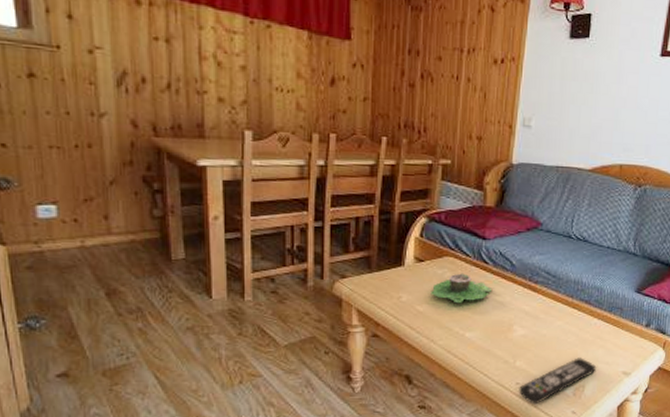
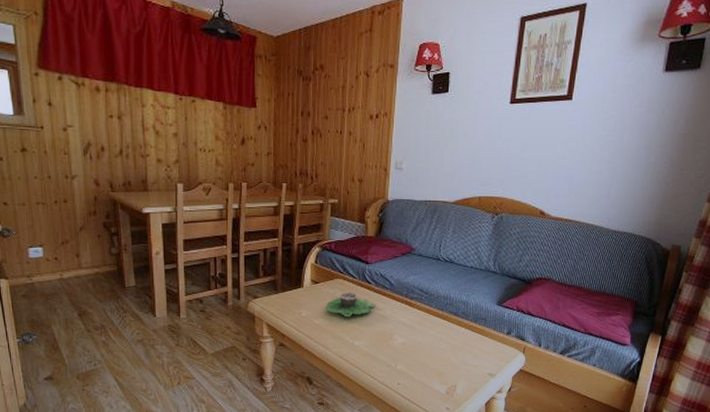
remote control: present [519,358,597,405] -> none [400,362,466,402]

